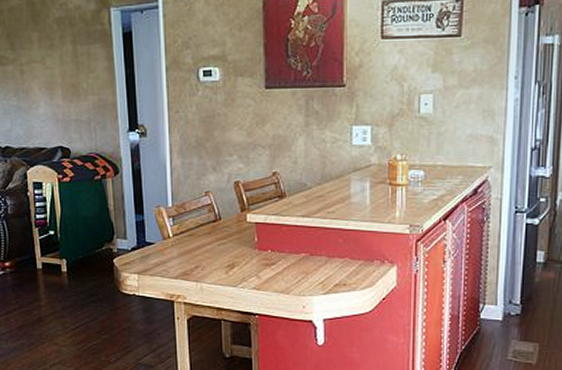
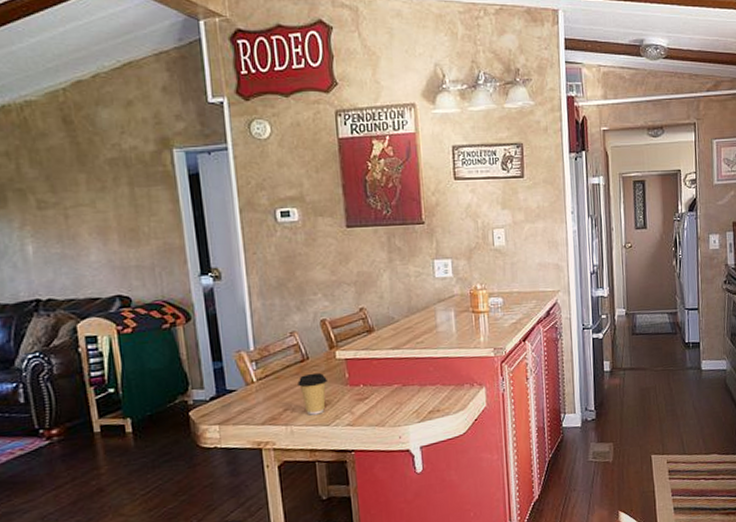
coffee cup: none [209,233,237,275] -> present [297,372,327,415]

